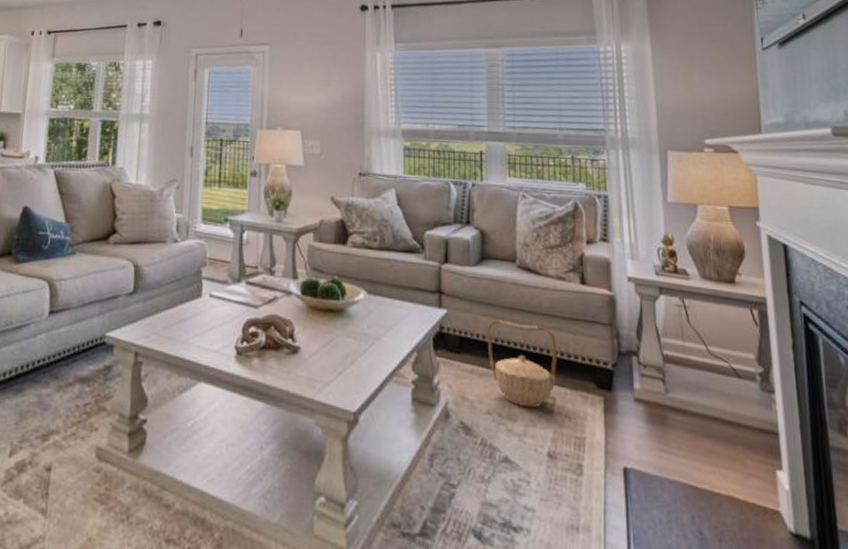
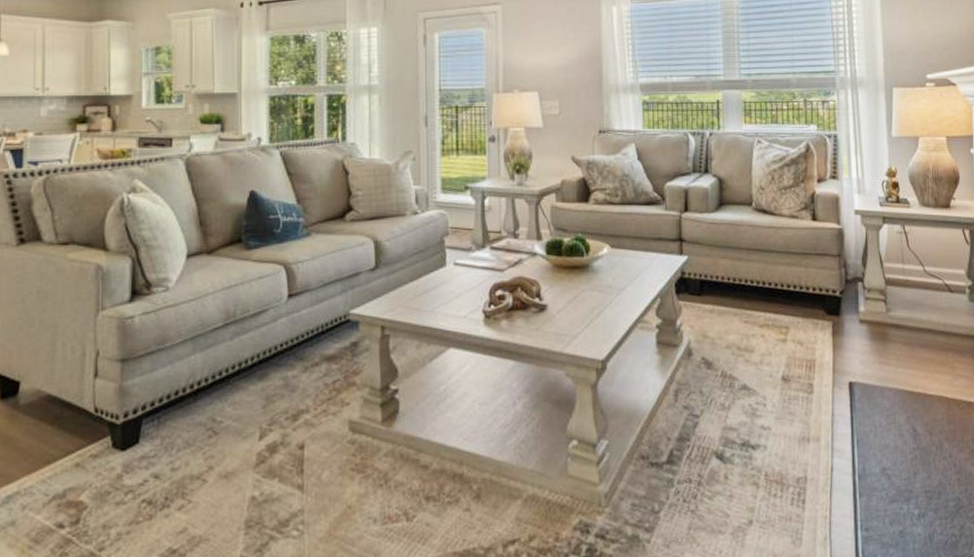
basket: present [487,320,557,408] -> none [725,261,790,339]

